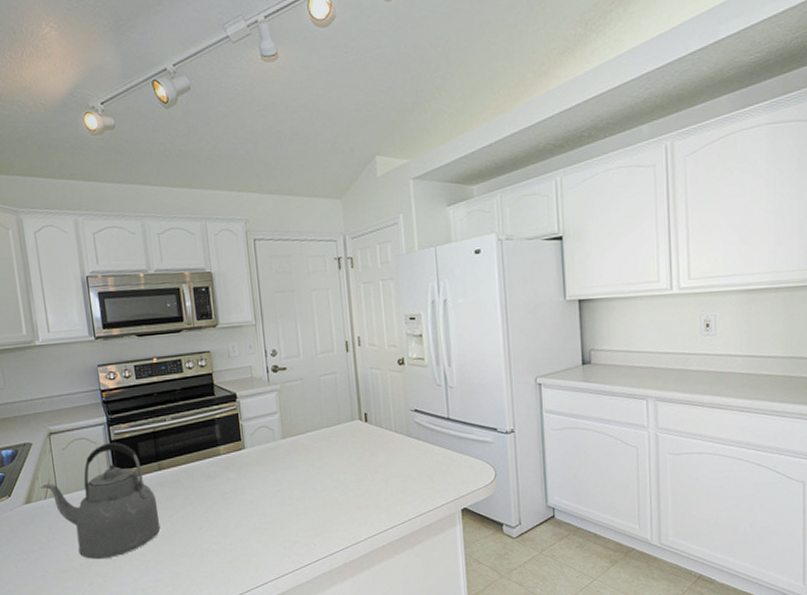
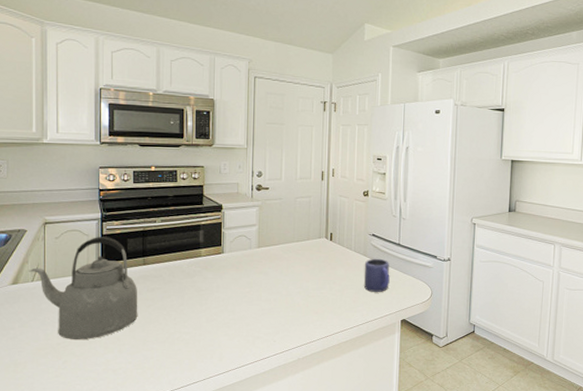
mug: none [409,437,442,479] -> present [363,258,390,292]

